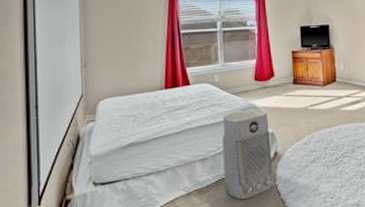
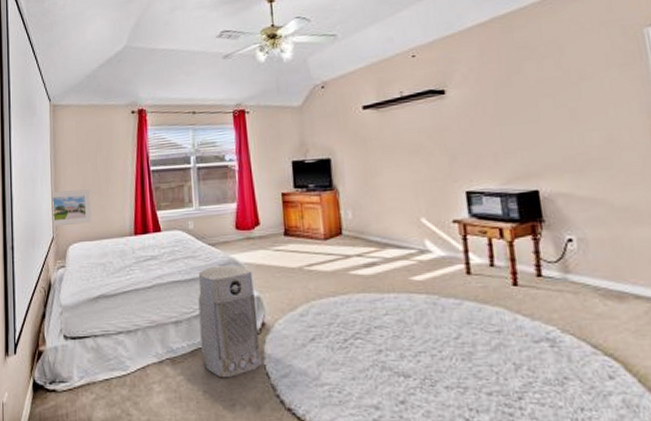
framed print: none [80,50,123,85] -> present [51,189,92,227]

